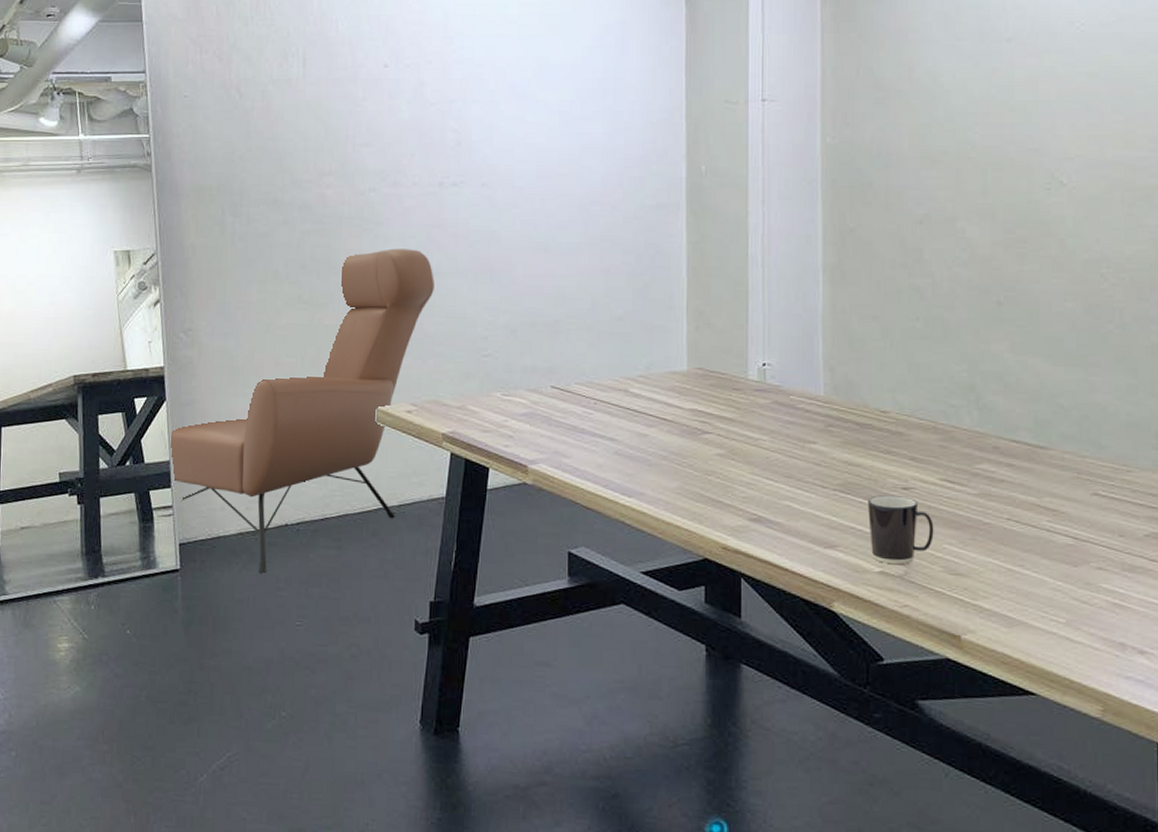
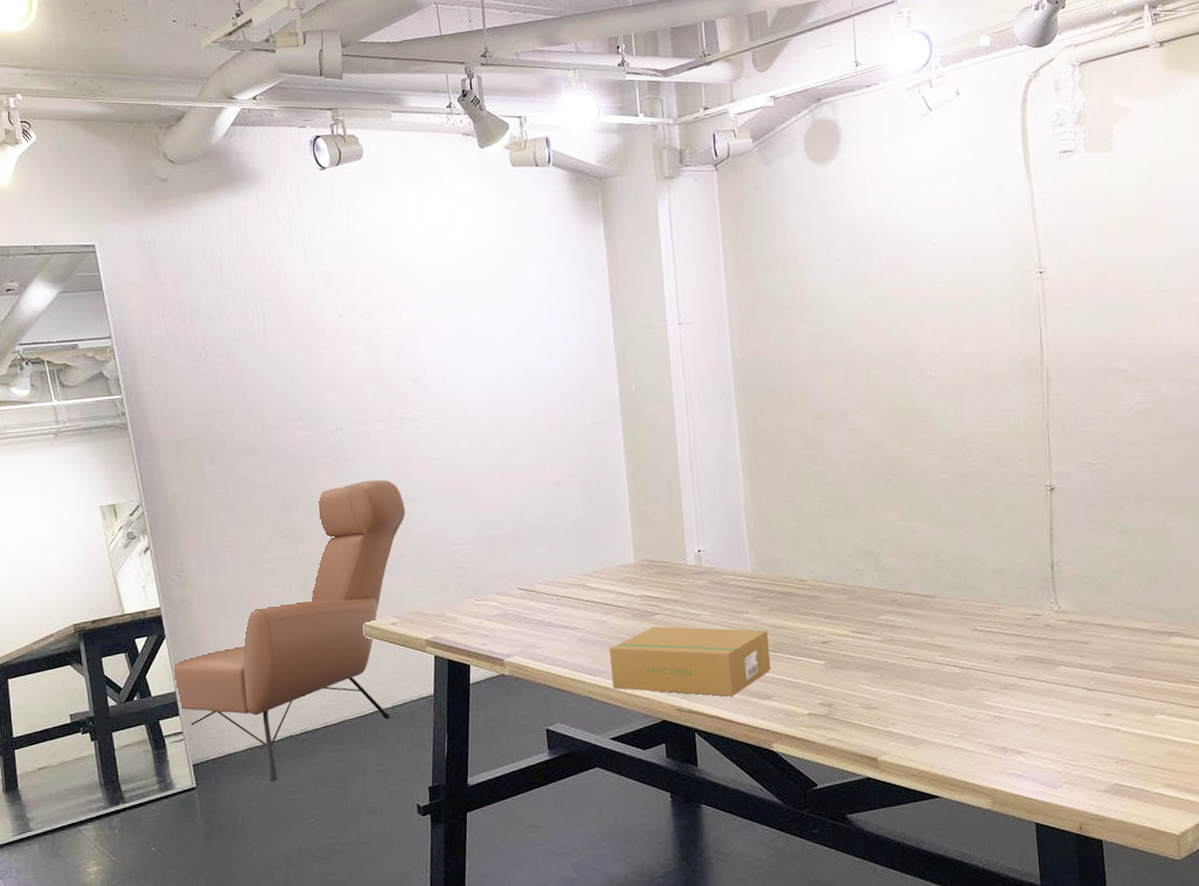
box: none [648,447,839,539] -> present [609,626,771,696]
mug: present [867,494,934,565] -> none [793,648,850,707]

